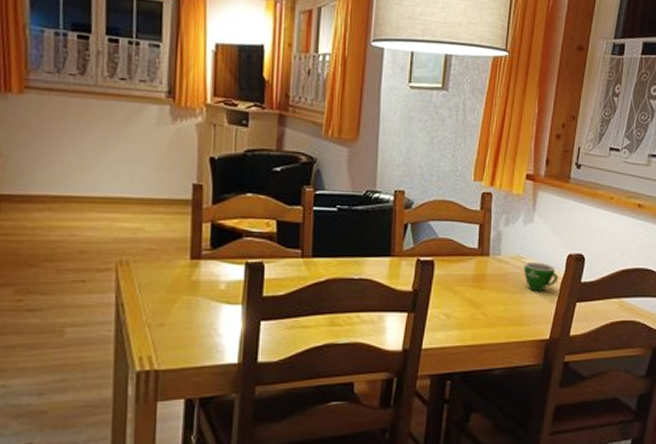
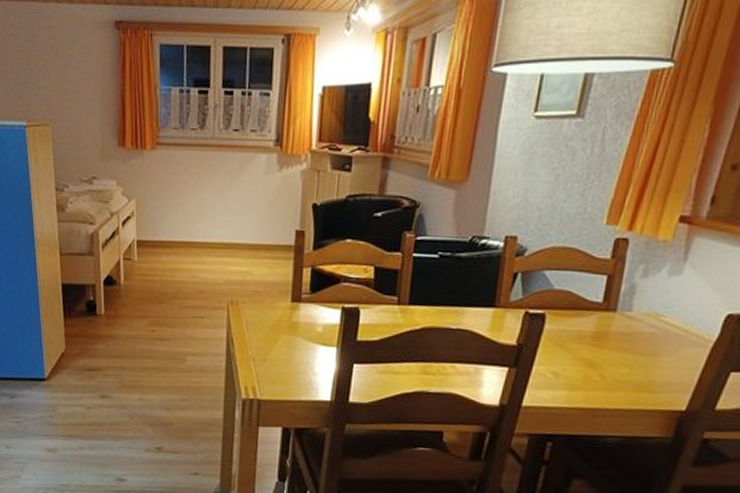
teacup: present [524,261,559,292] -> none [660,320,709,357]

